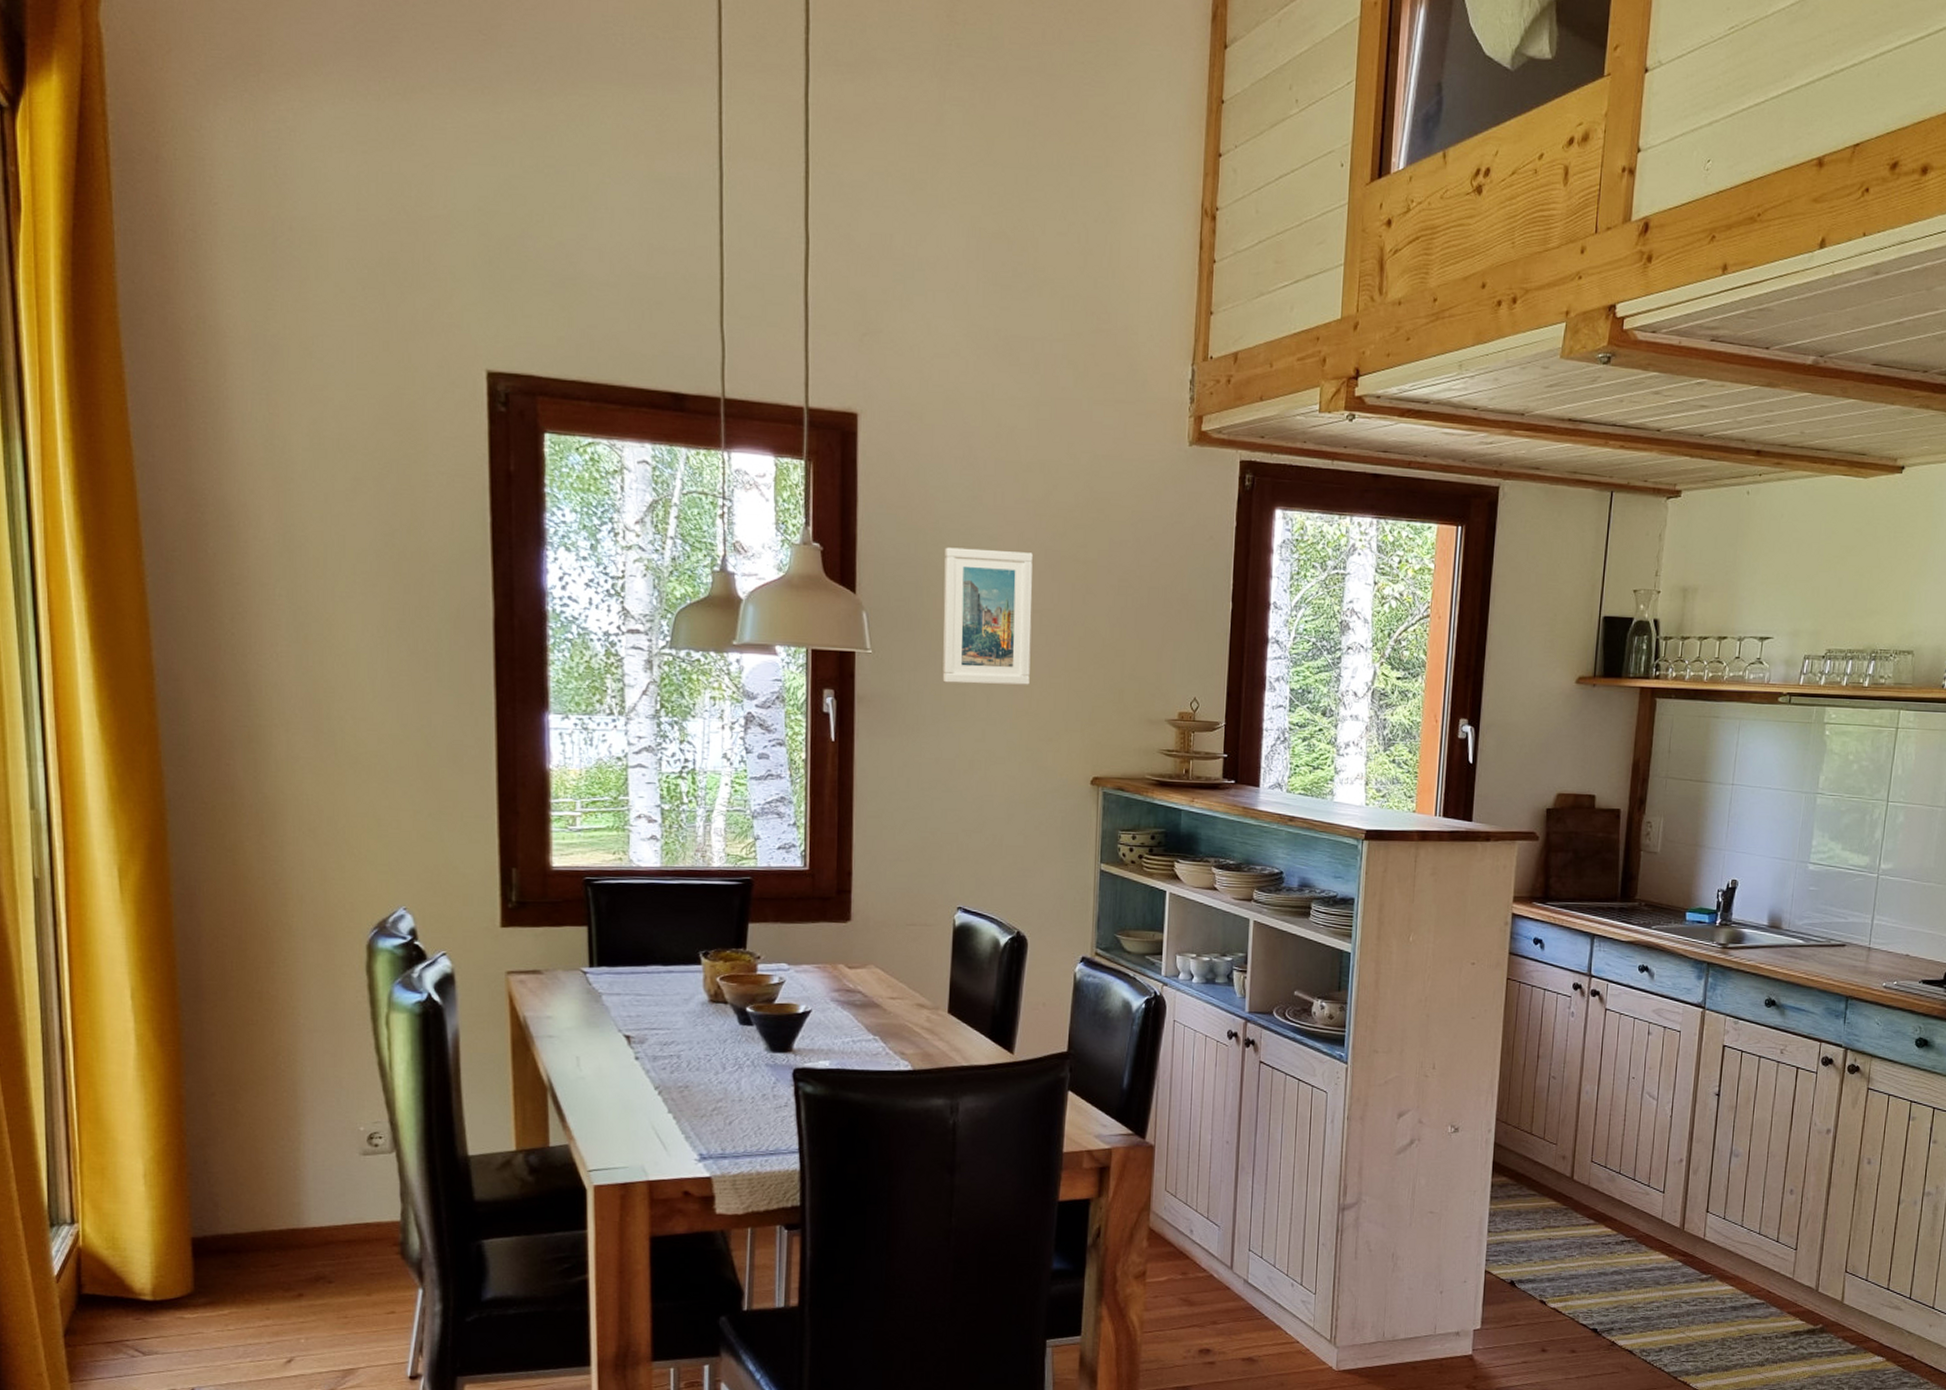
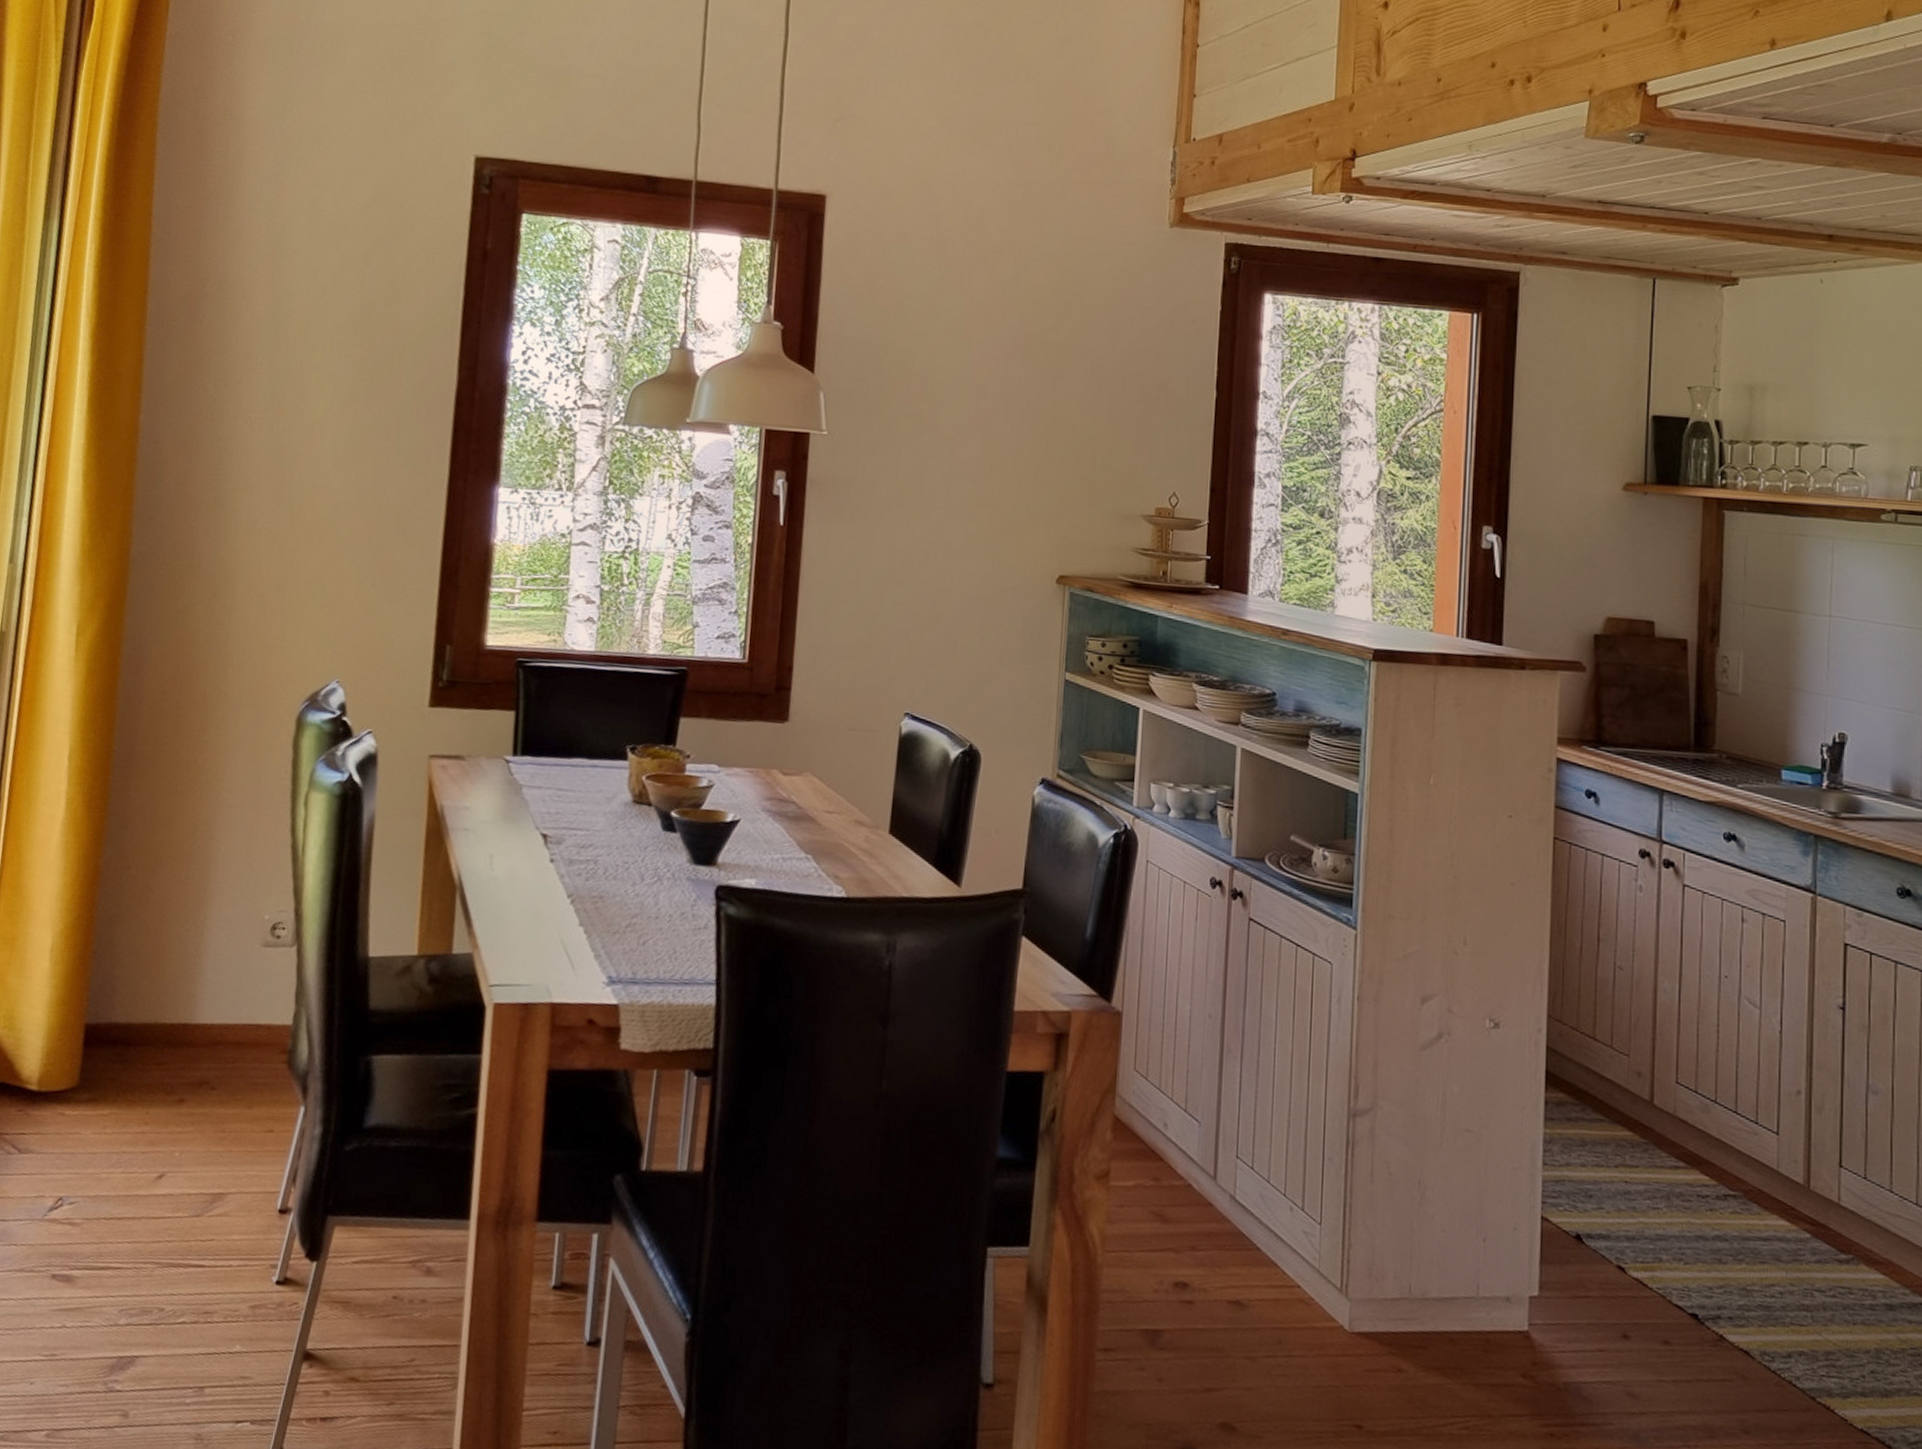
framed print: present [942,547,1033,685] -> none [899,328,1000,473]

